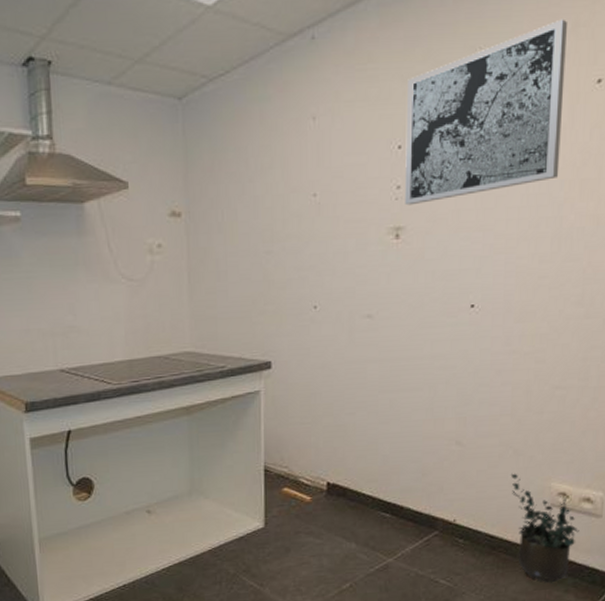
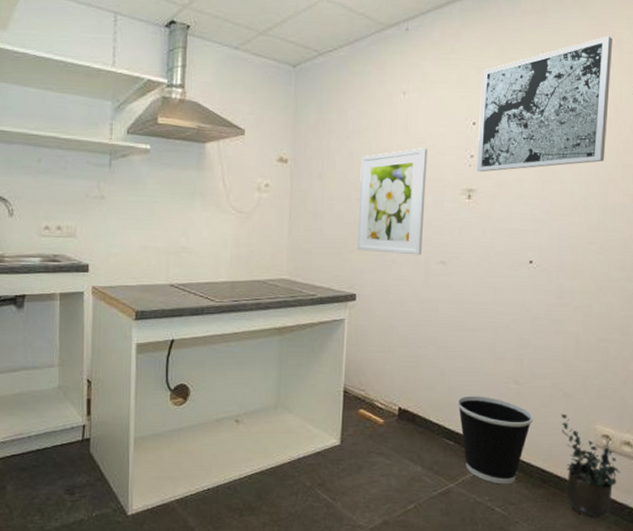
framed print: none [267,183,345,312] -> present [356,148,428,256]
wastebasket: none [392,462,480,555] -> present [456,395,534,485]

